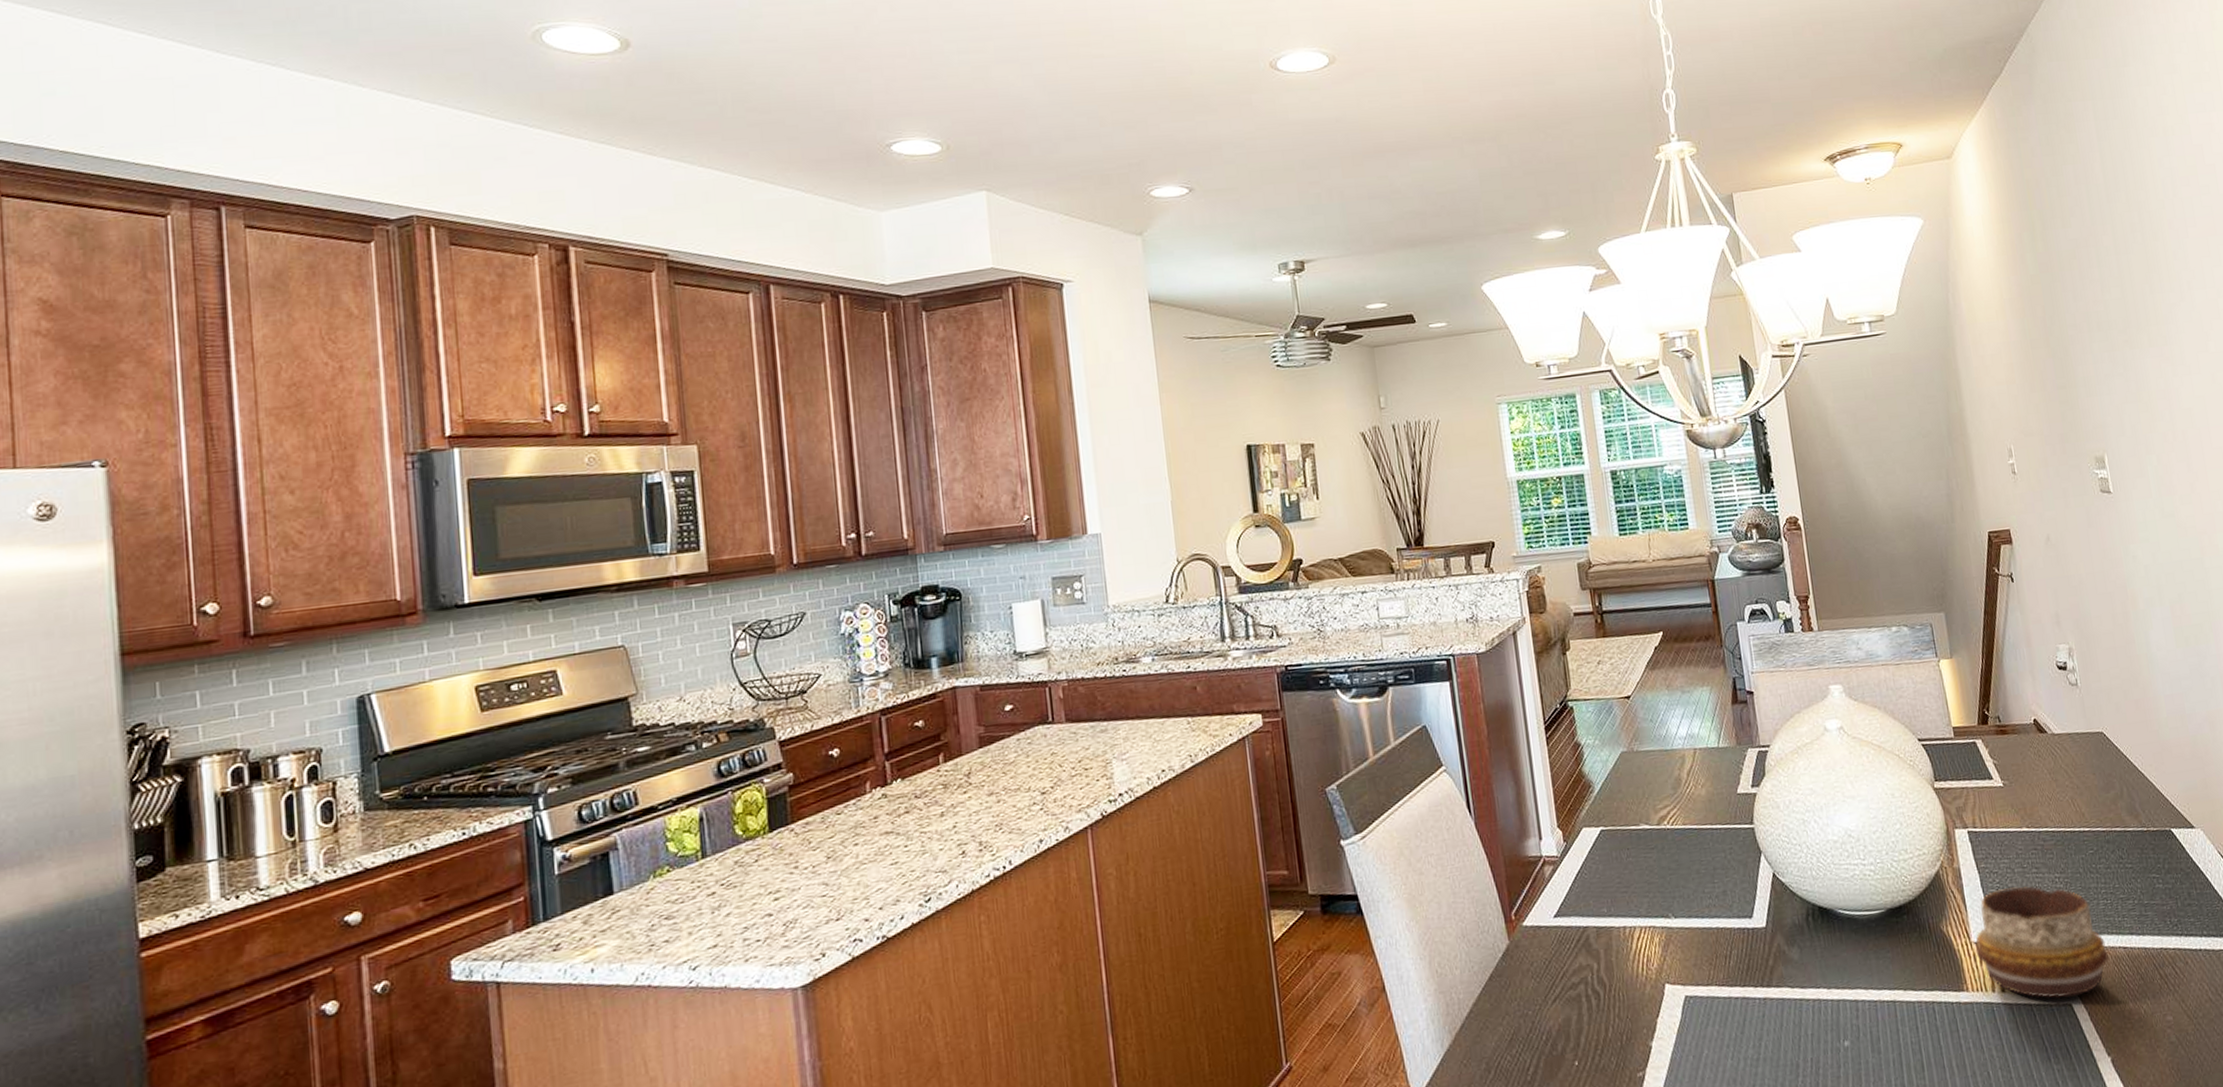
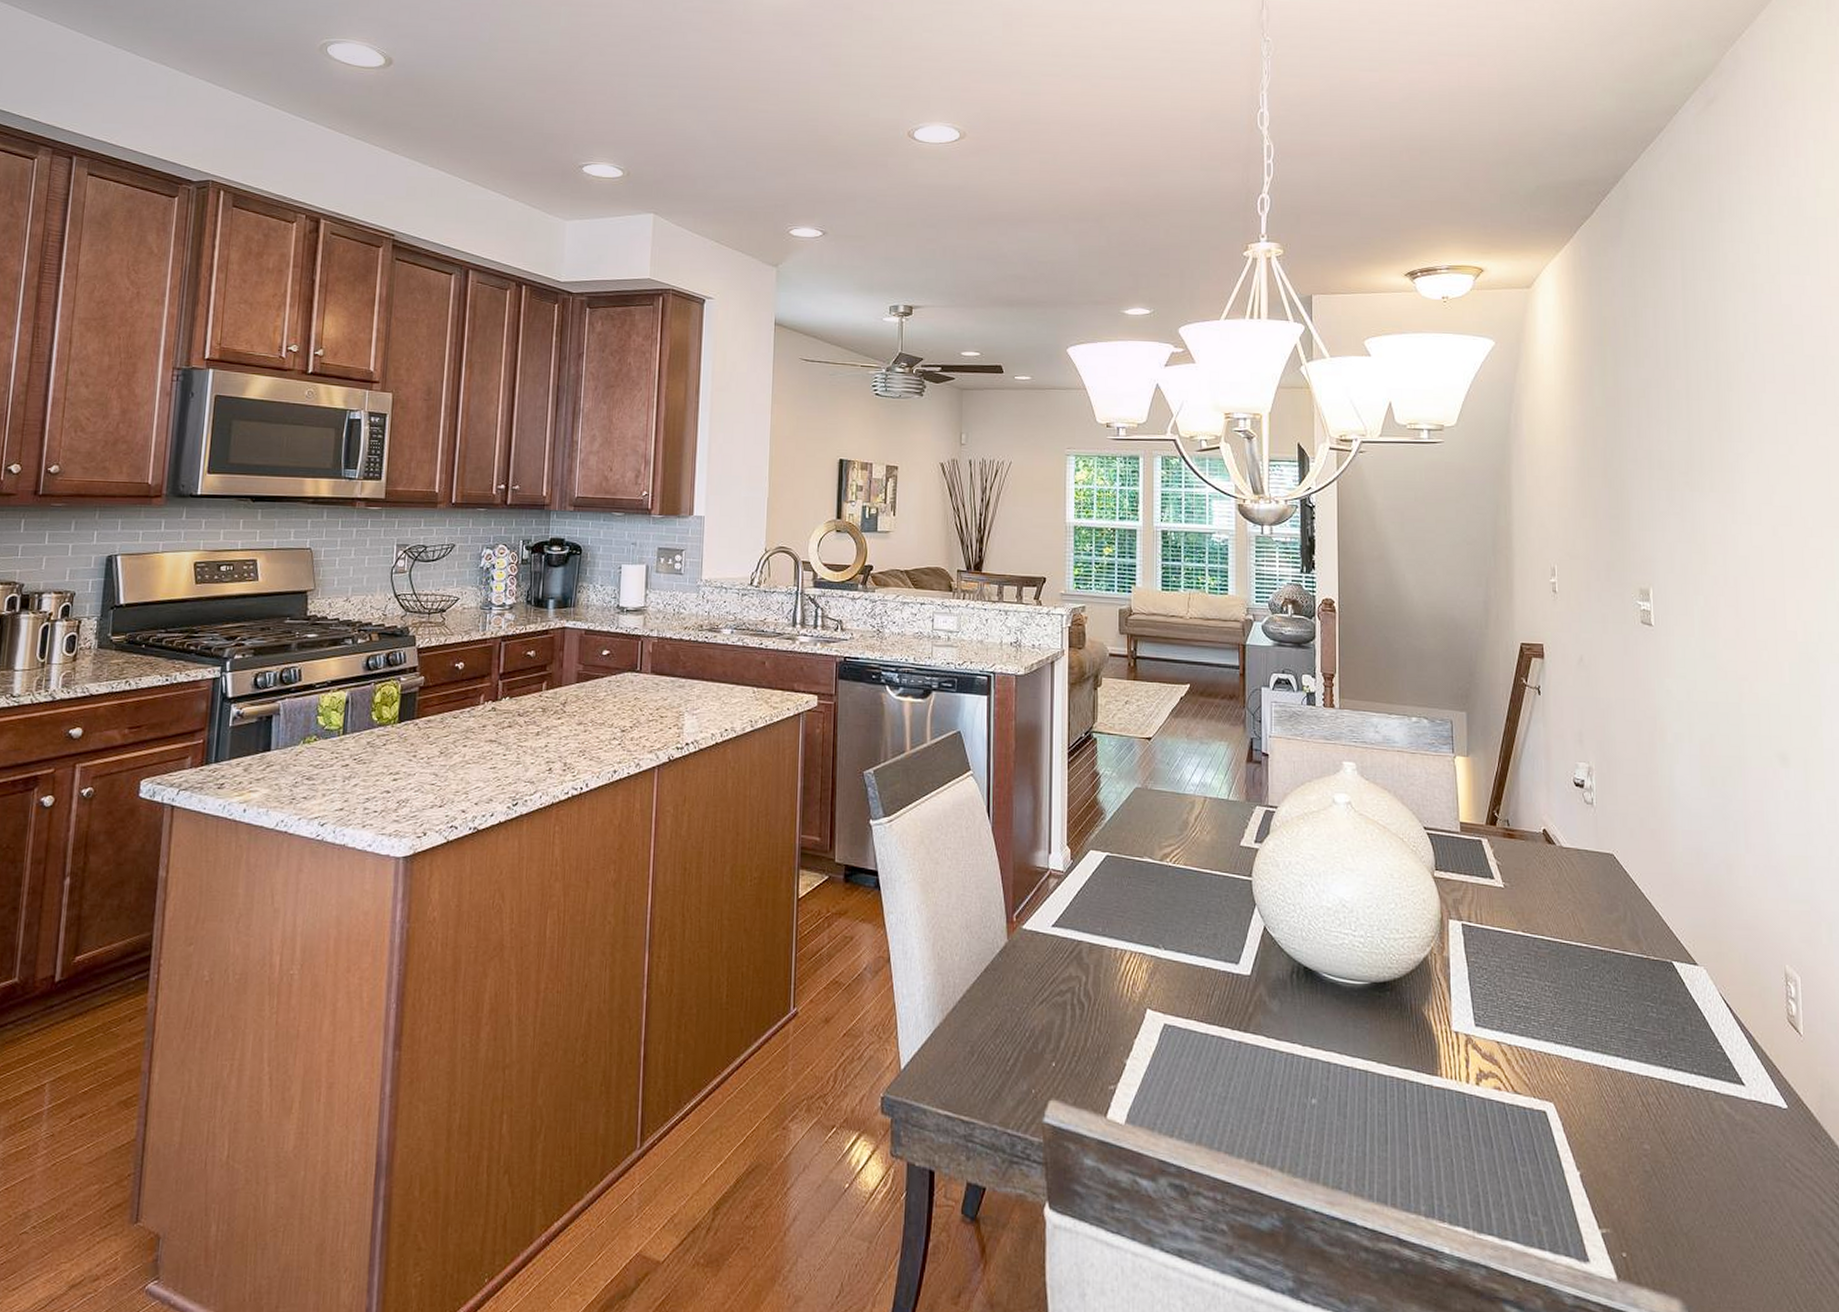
decorative bowl: present [1975,886,2109,999] -> none [1454,986,1590,1104]

